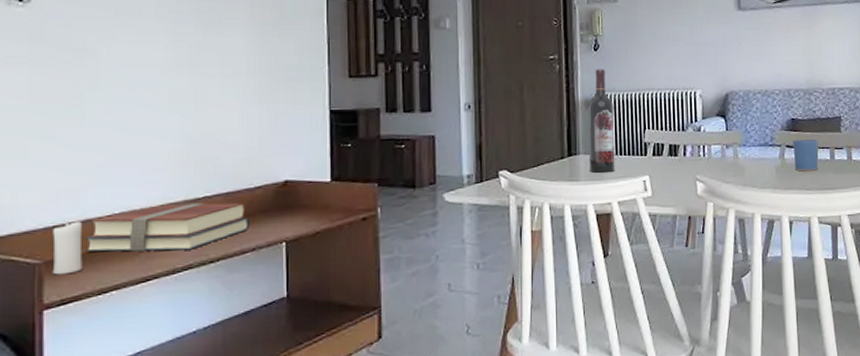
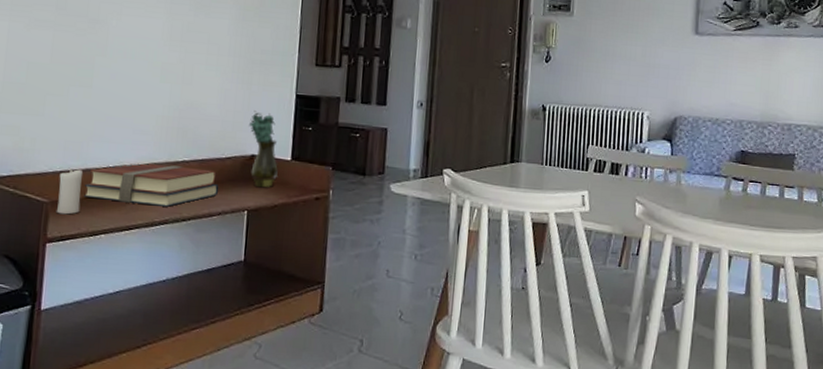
vase: none [278,132,317,215] -> present [248,111,278,188]
wine bottle: present [588,69,615,174] -> none [530,80,560,184]
mug: present [793,139,819,172] -> none [739,172,768,207]

